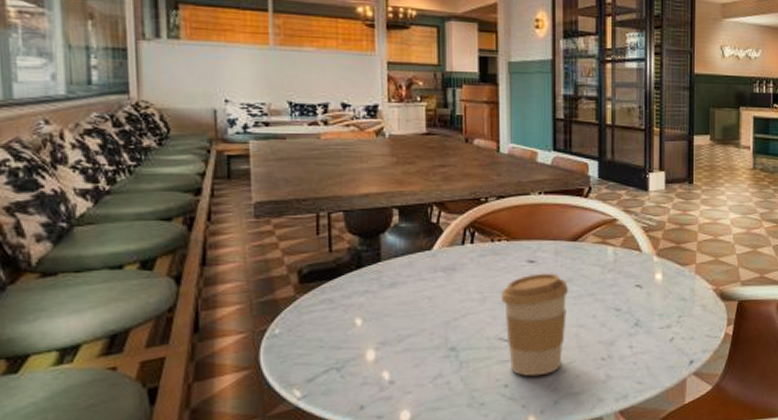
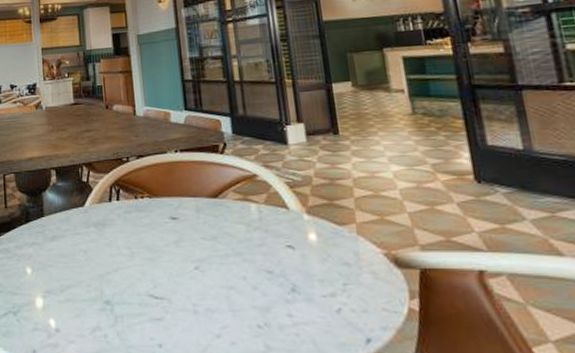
coffee cup: present [501,273,569,377] -> none [148,230,215,339]

